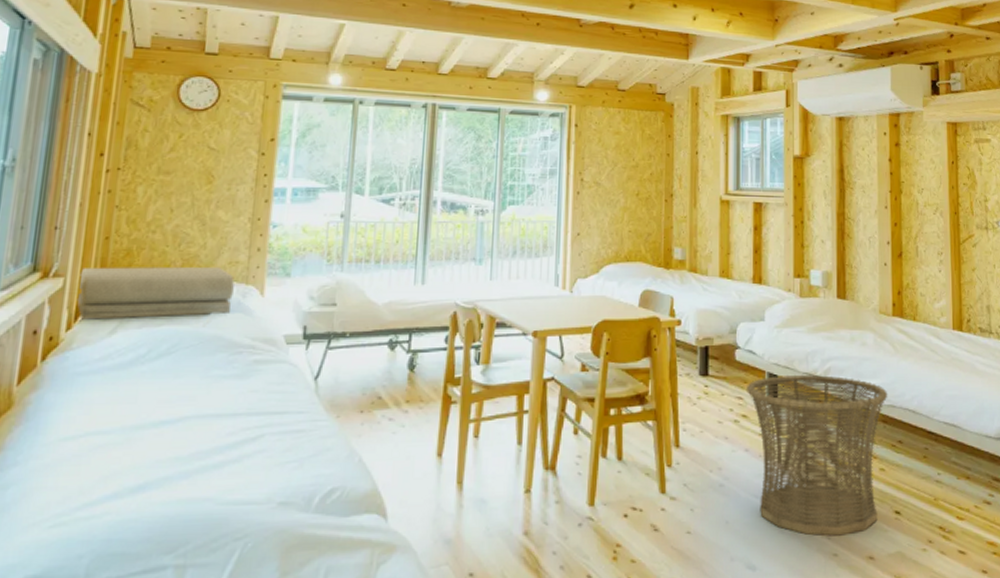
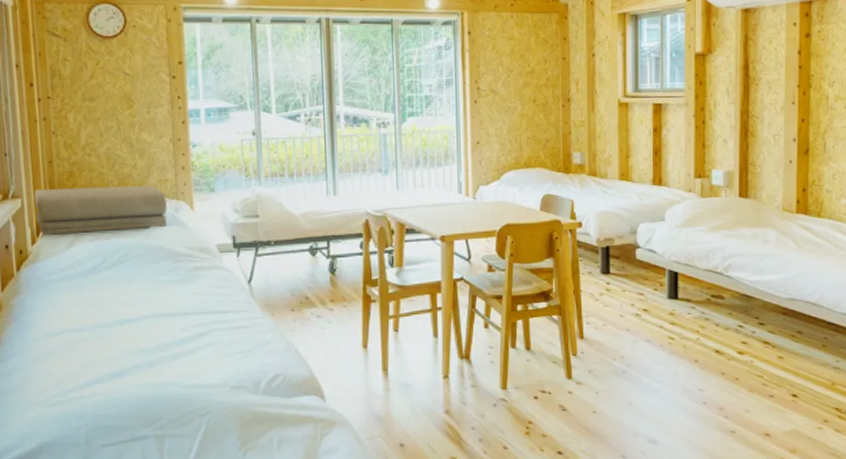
basket: present [747,374,888,536] -> none [648,270,789,416]

